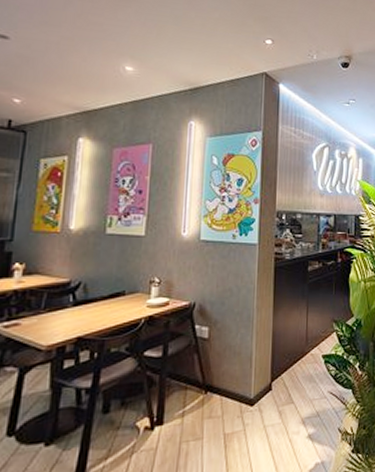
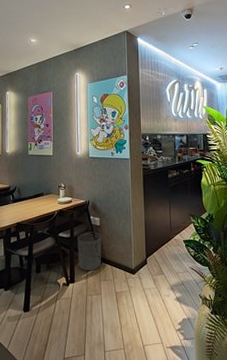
waste bin: none [171,347,210,406] -> present [77,232,102,271]

